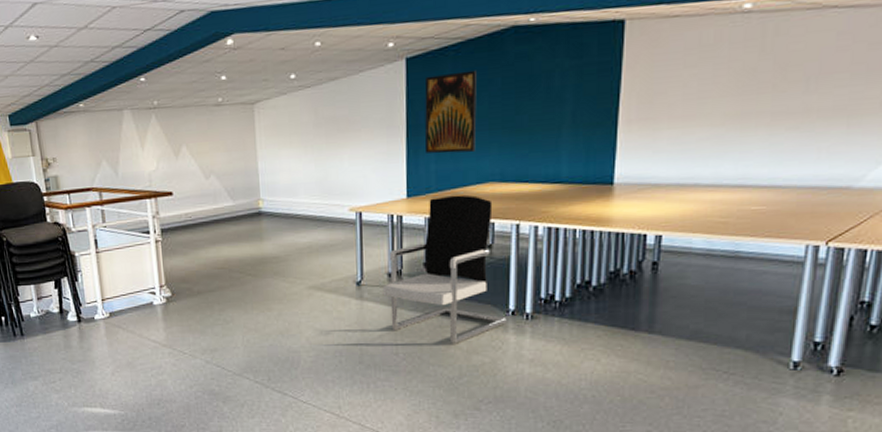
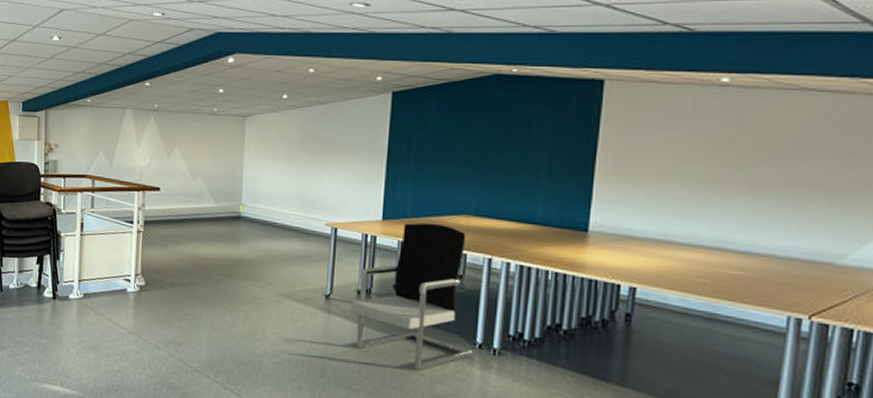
wall art: present [424,70,477,154] -> none [403,109,458,184]

